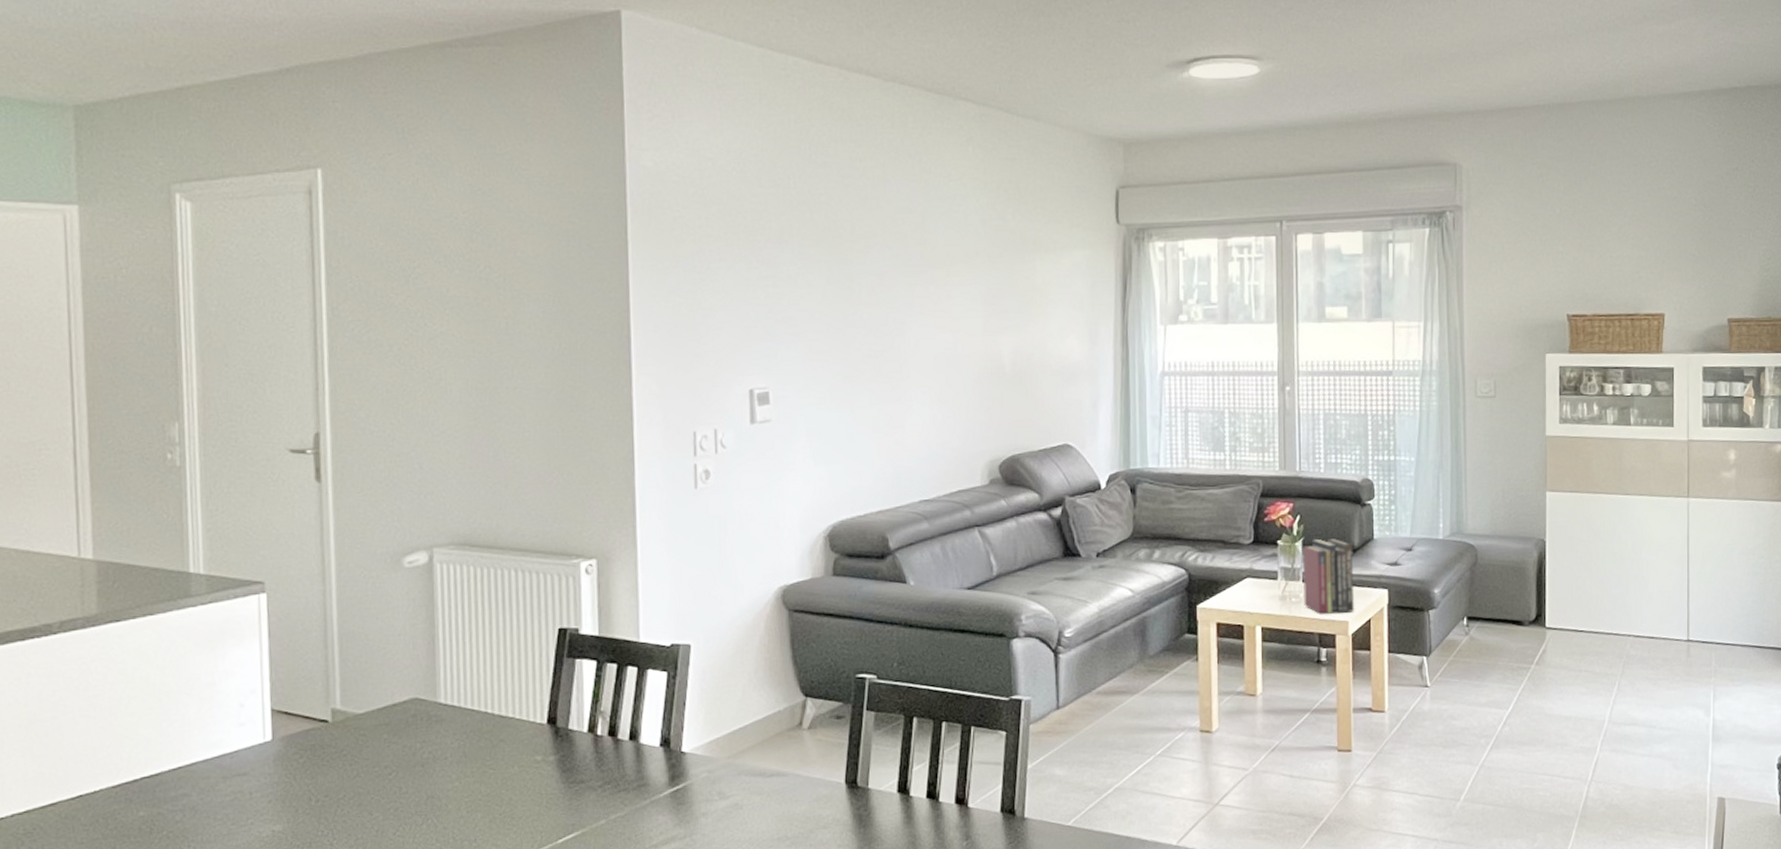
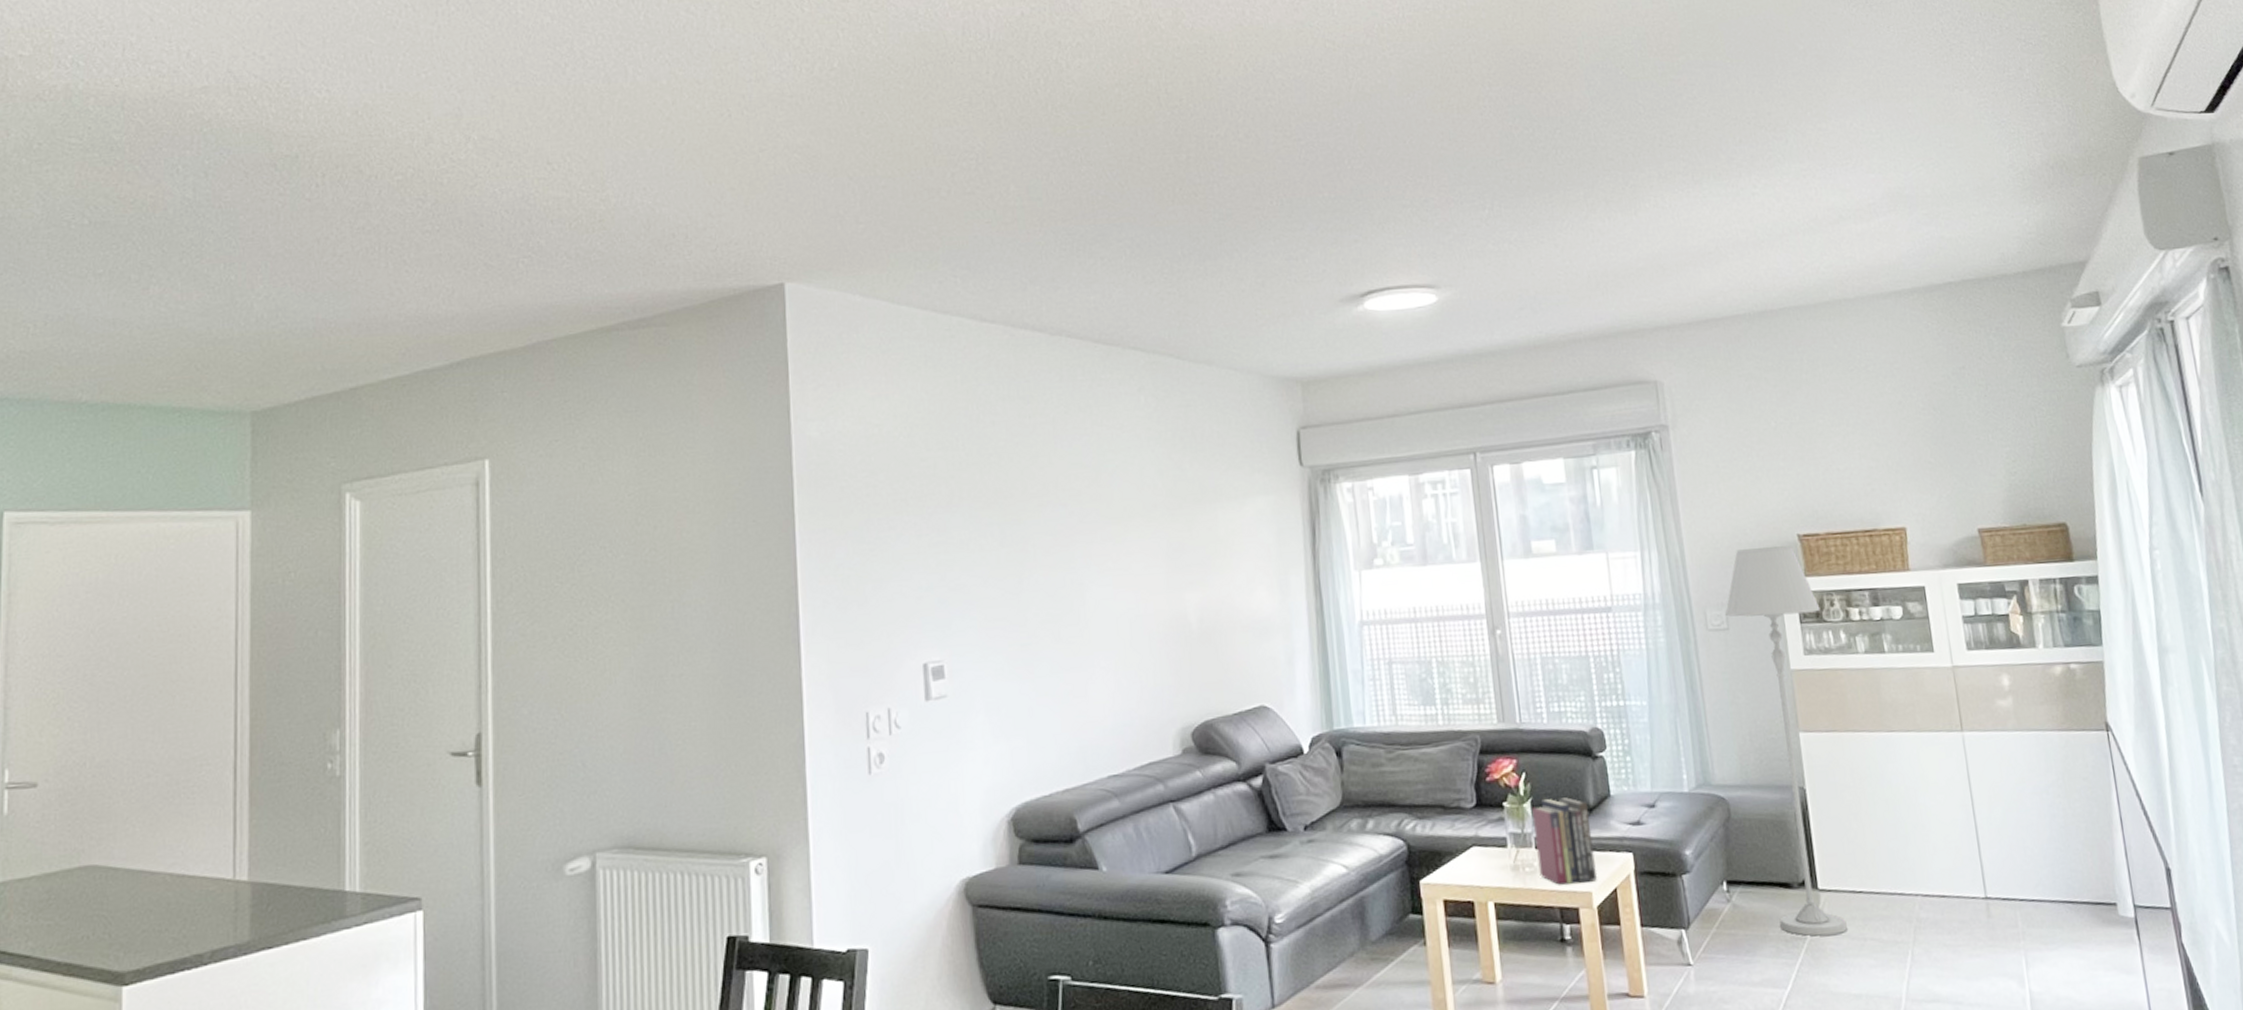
floor lamp: none [1494,324,1579,667] -> present [1725,546,1847,937]

